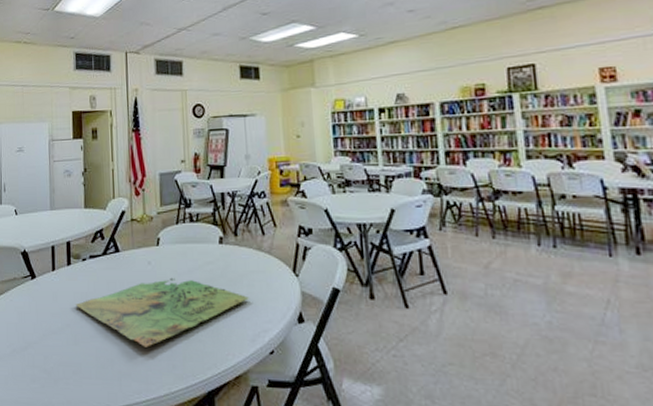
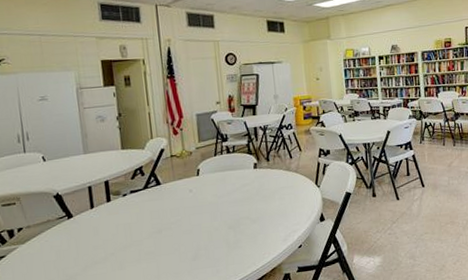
board game: present [75,277,249,348] -> none [118,200,280,261]

